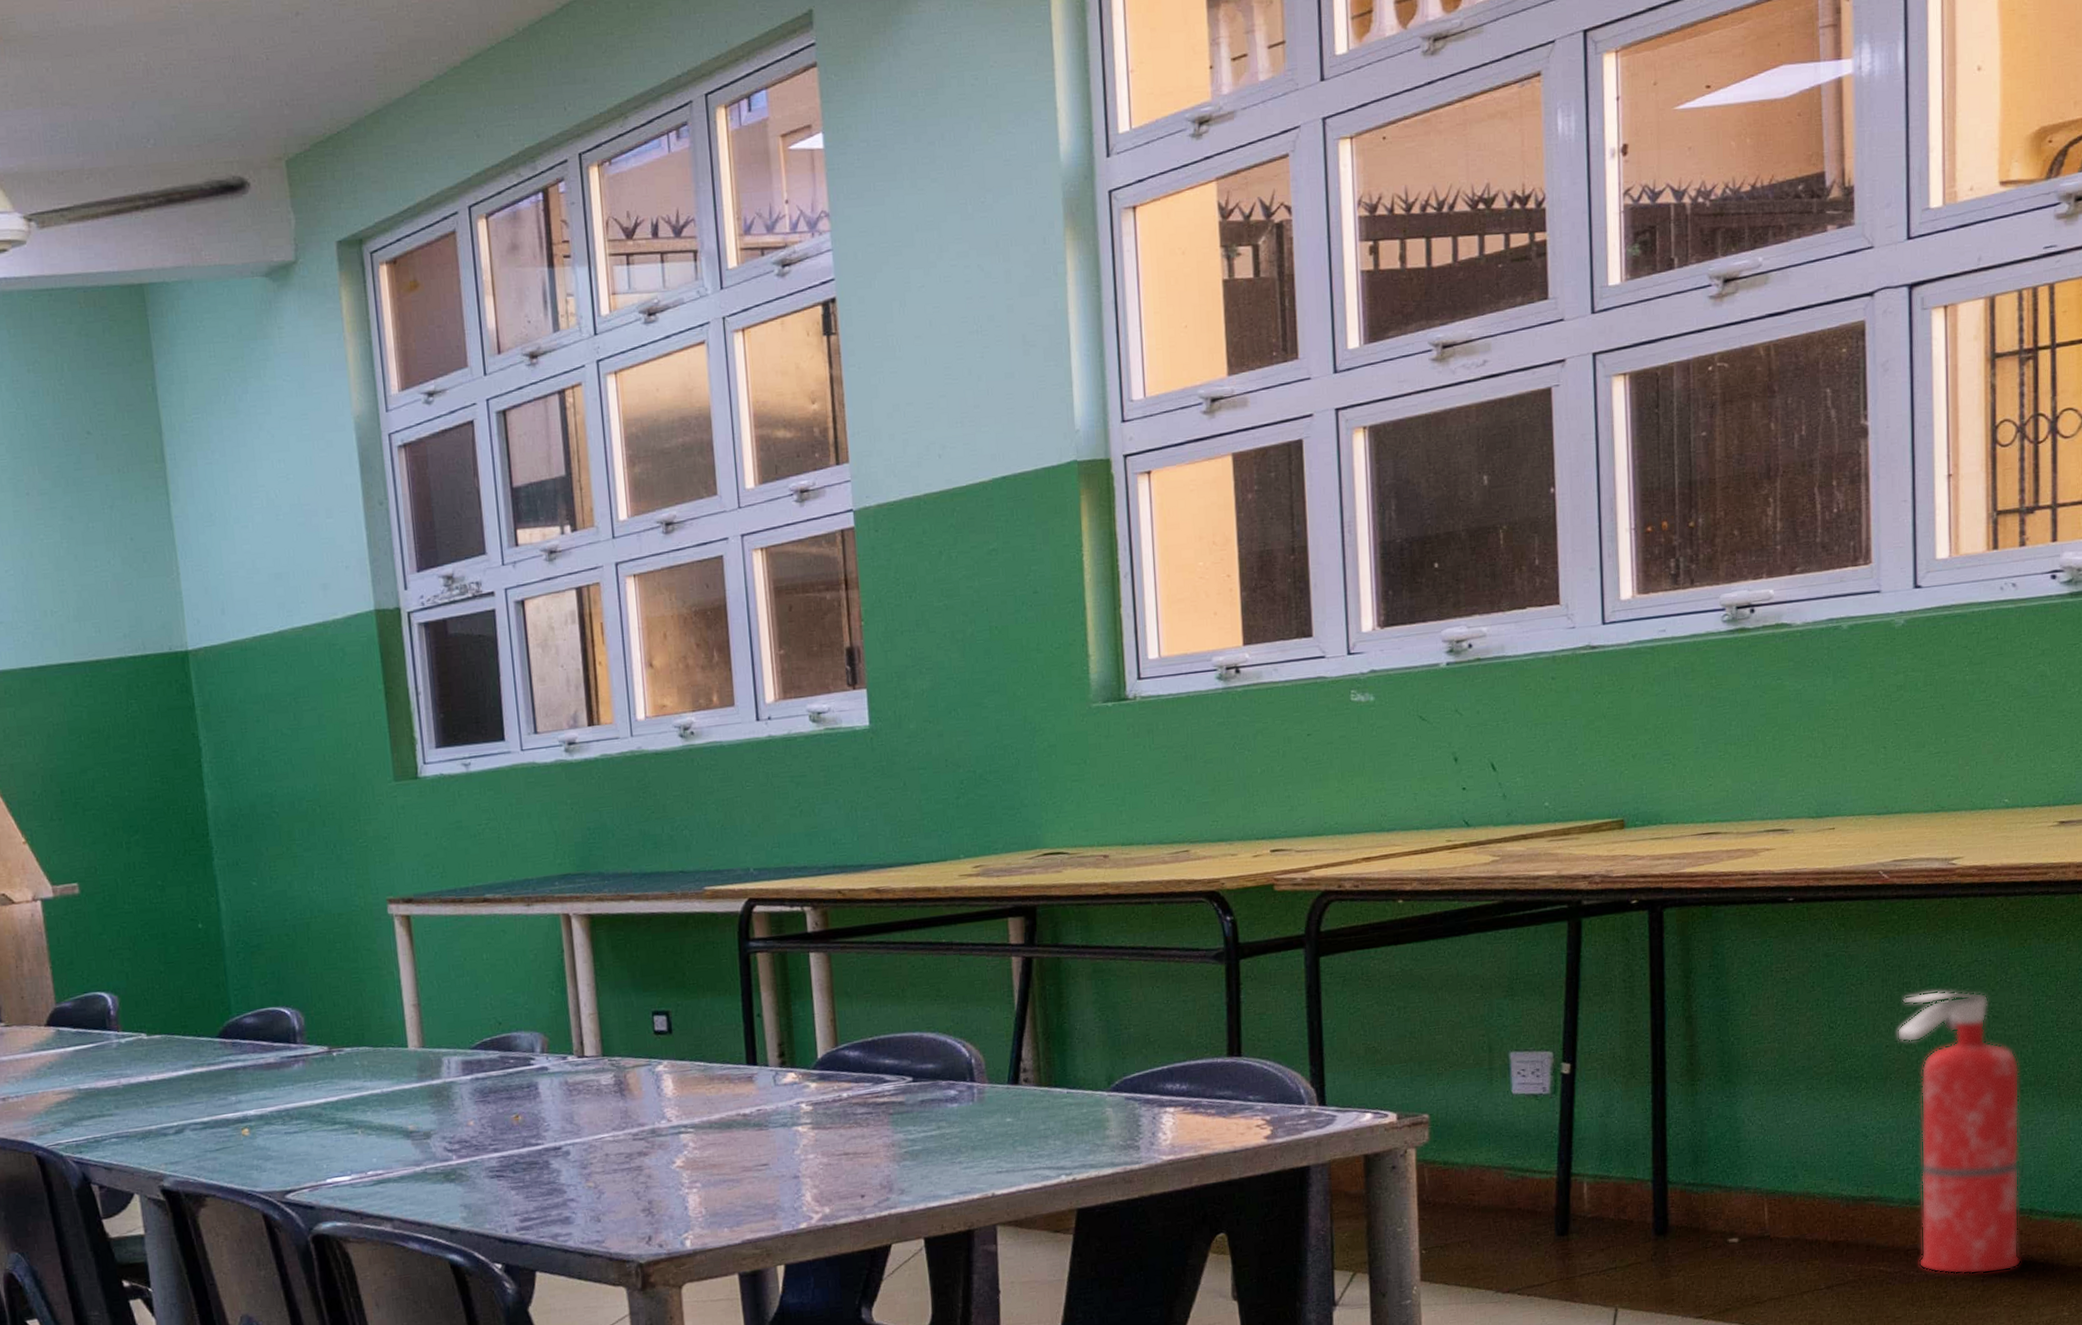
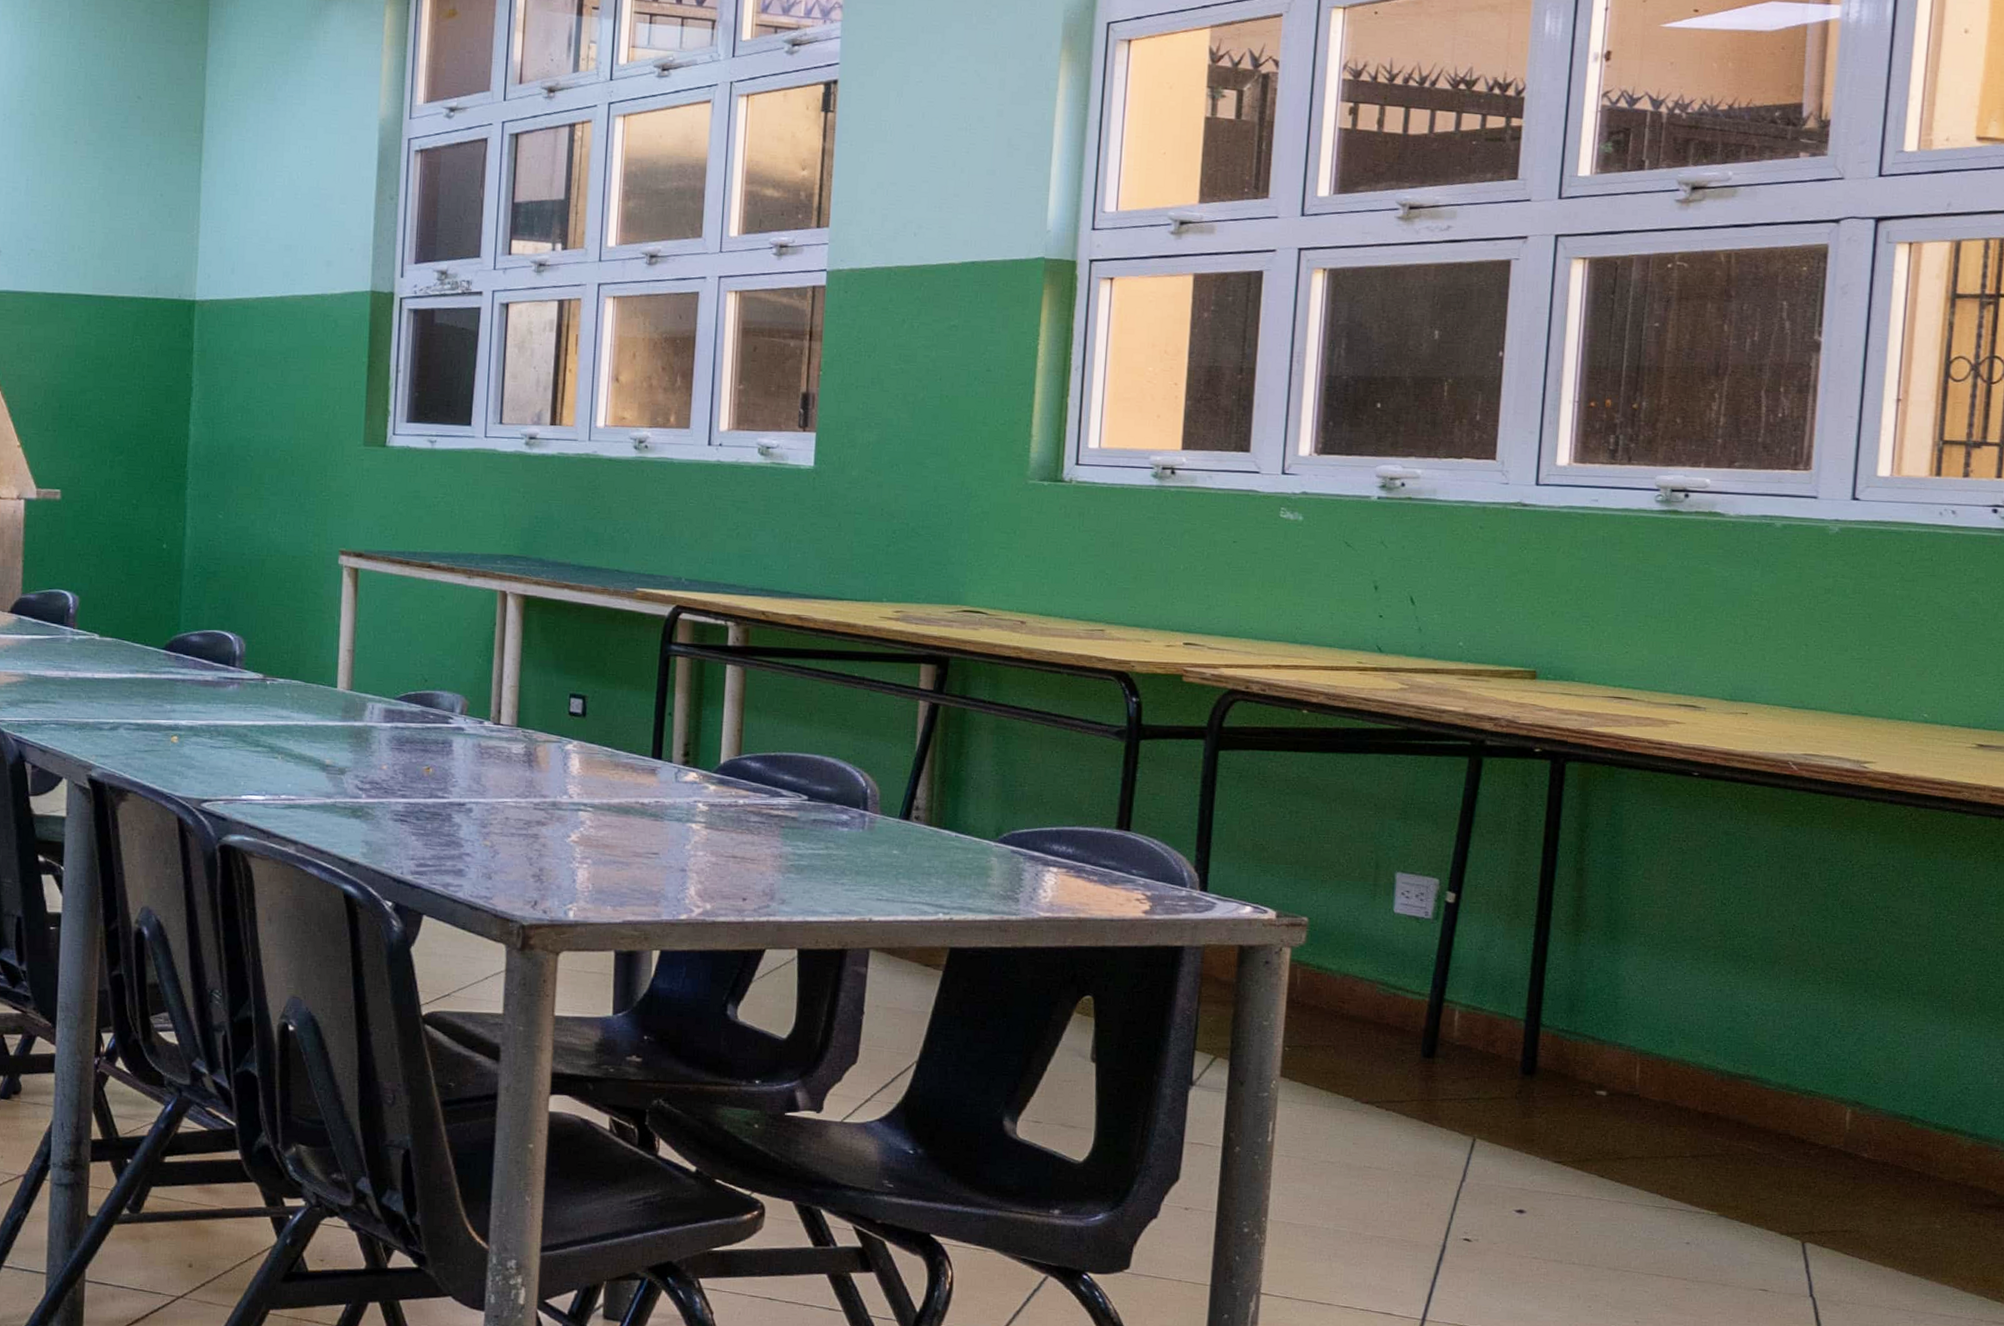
fire extinguisher: present [1897,990,2021,1275] -> none [1789,885,1914,1173]

